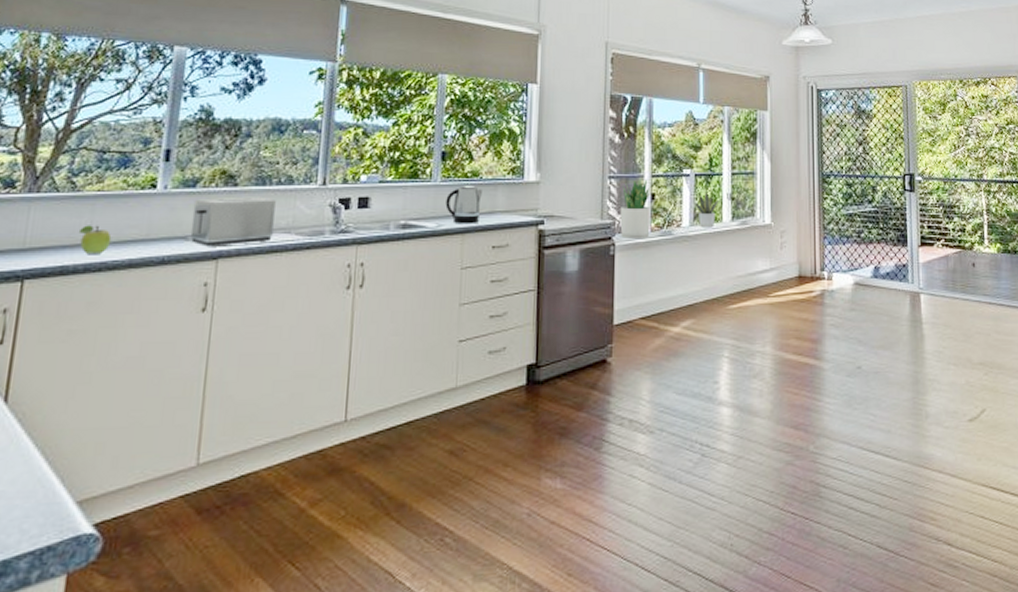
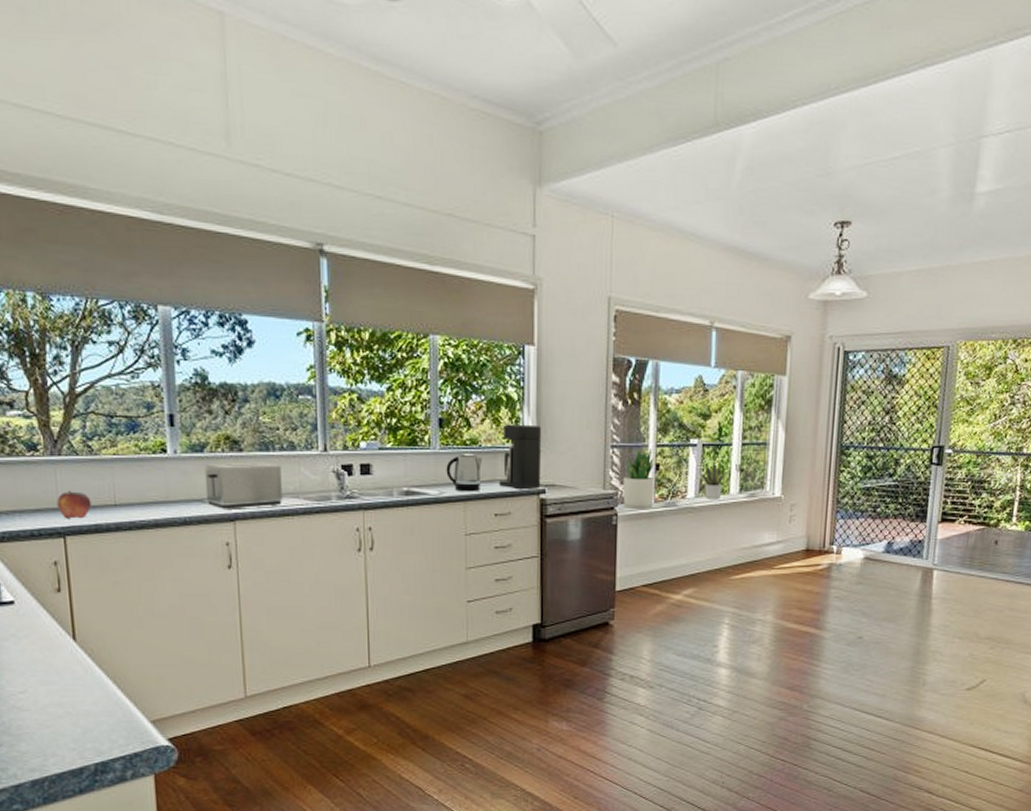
fruit: none [22,230,63,261] -> present [57,491,92,519]
fruit: present [78,225,112,255] -> none [103,487,135,515]
coffee maker: none [497,156,542,221] -> present [499,424,542,490]

